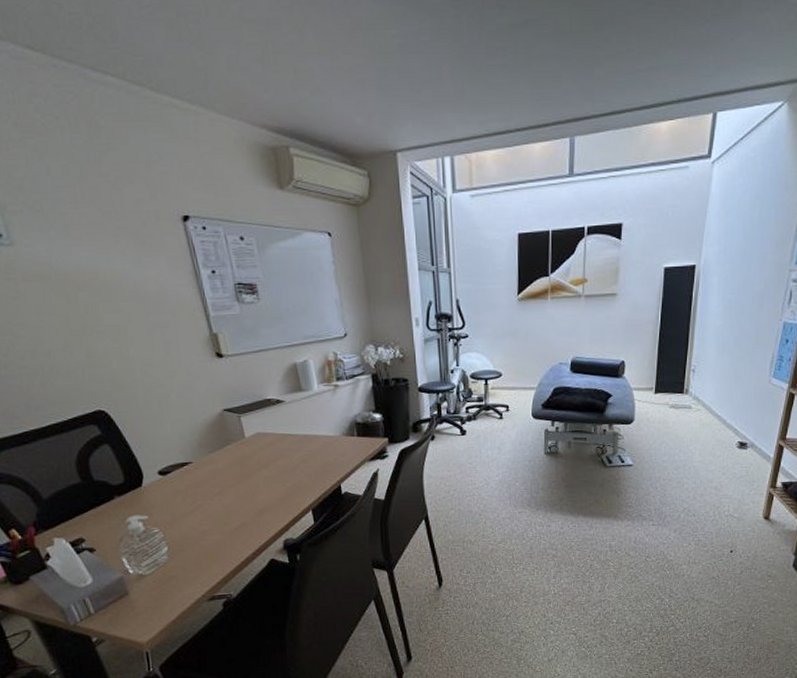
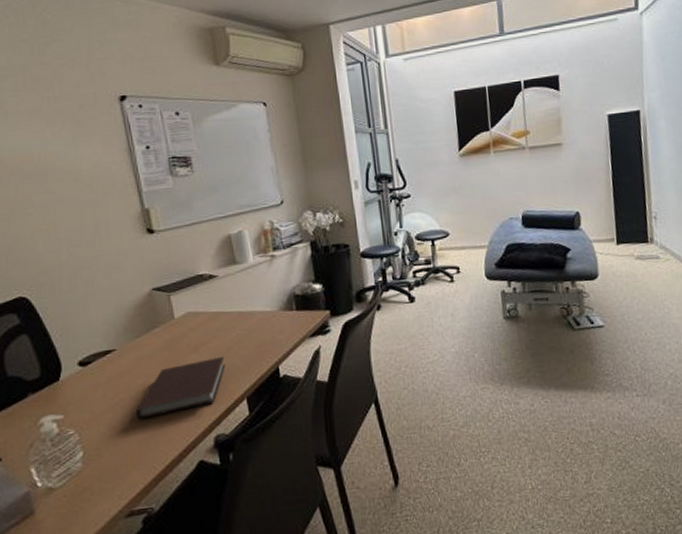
notebook: none [213,473,293,523] -> present [136,356,225,420]

